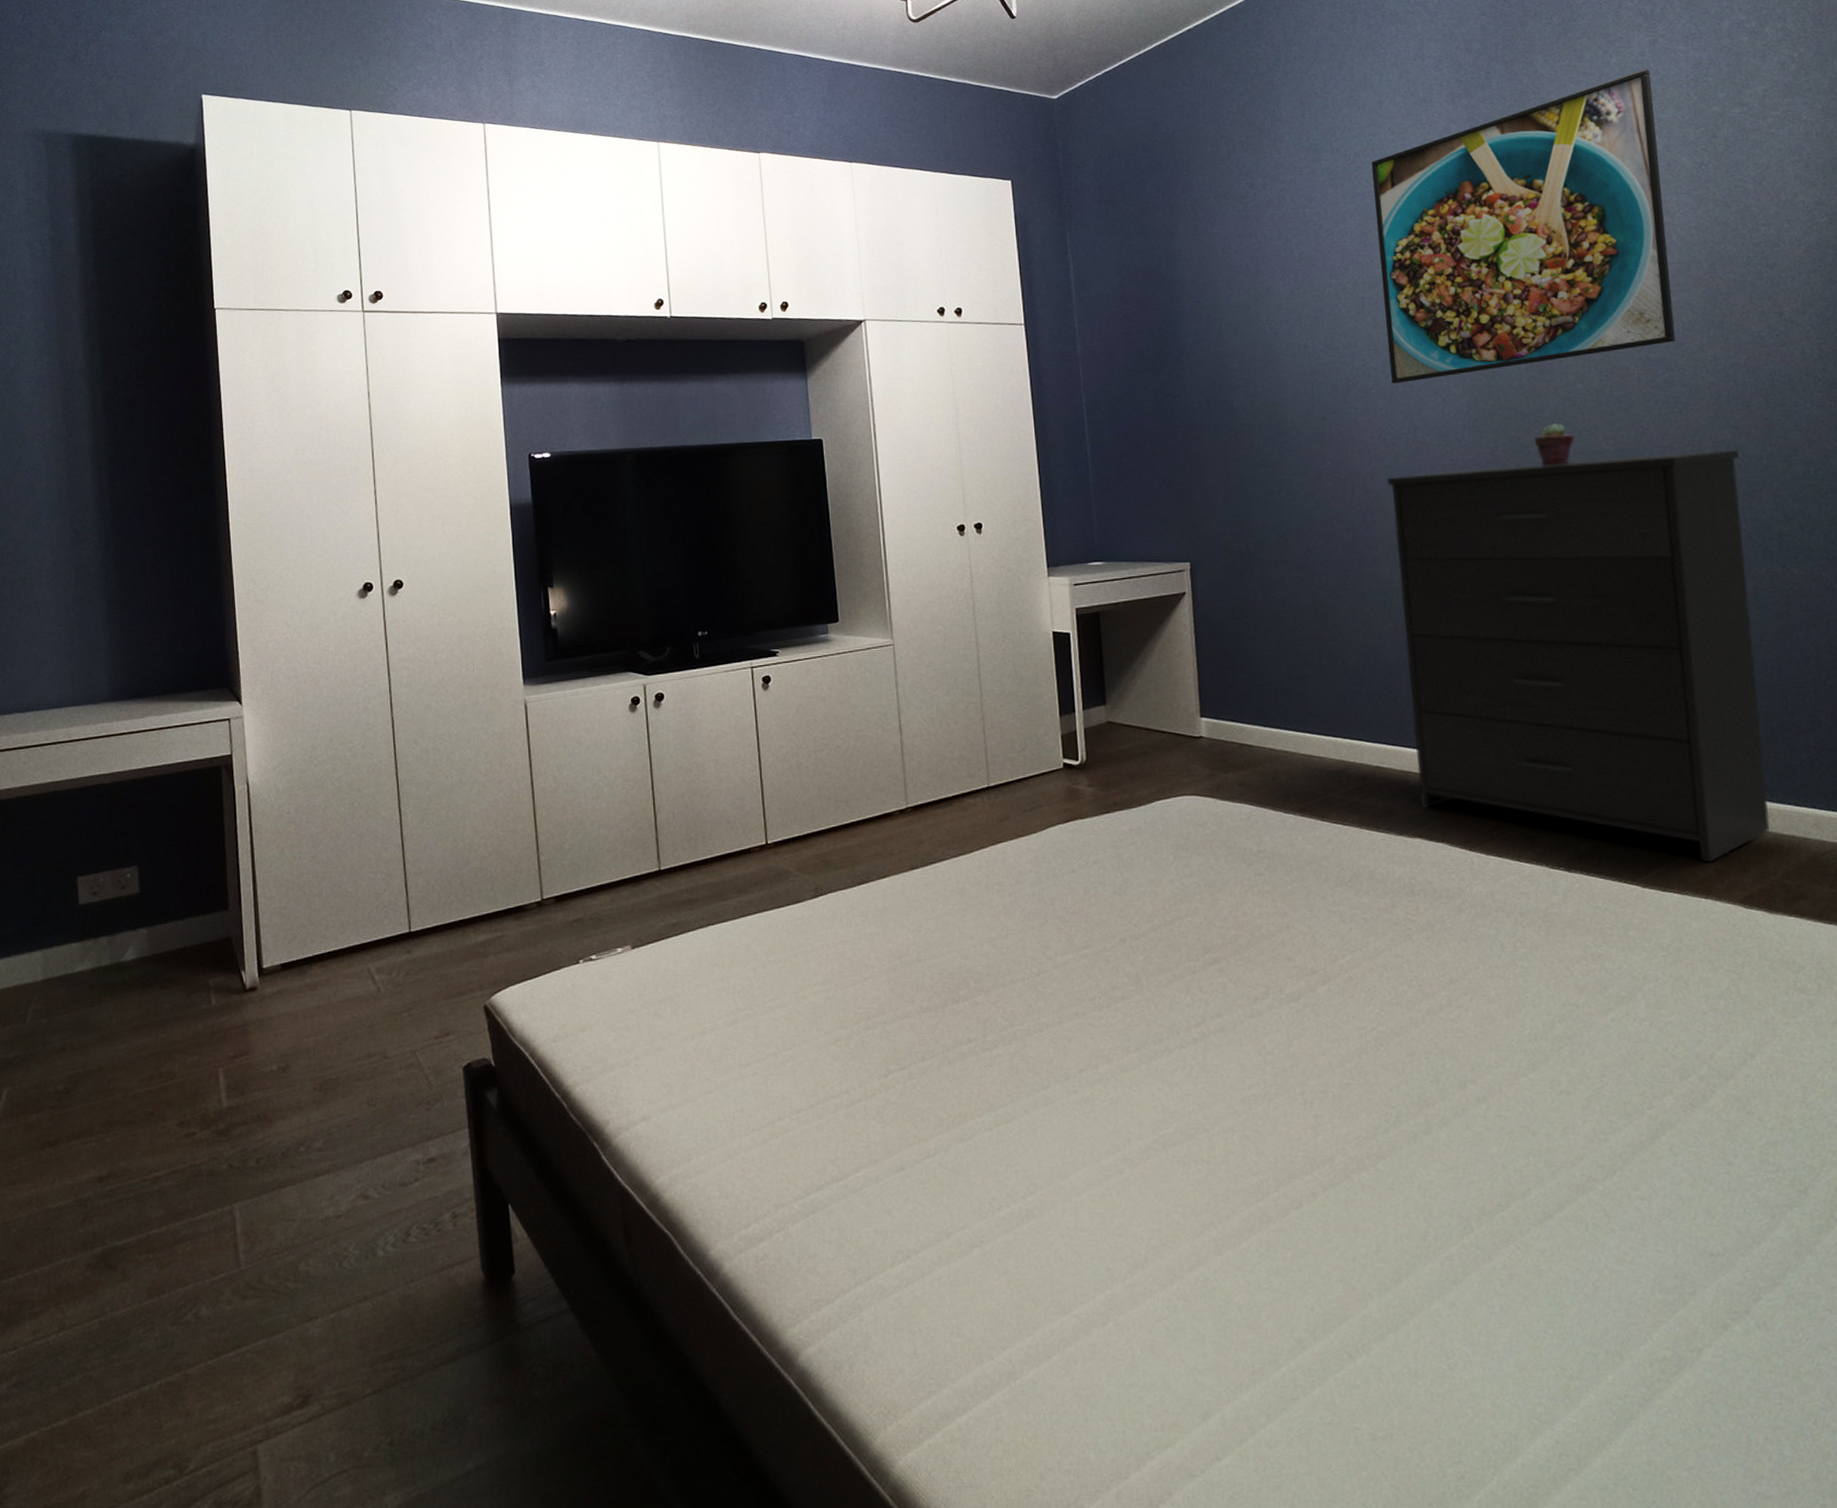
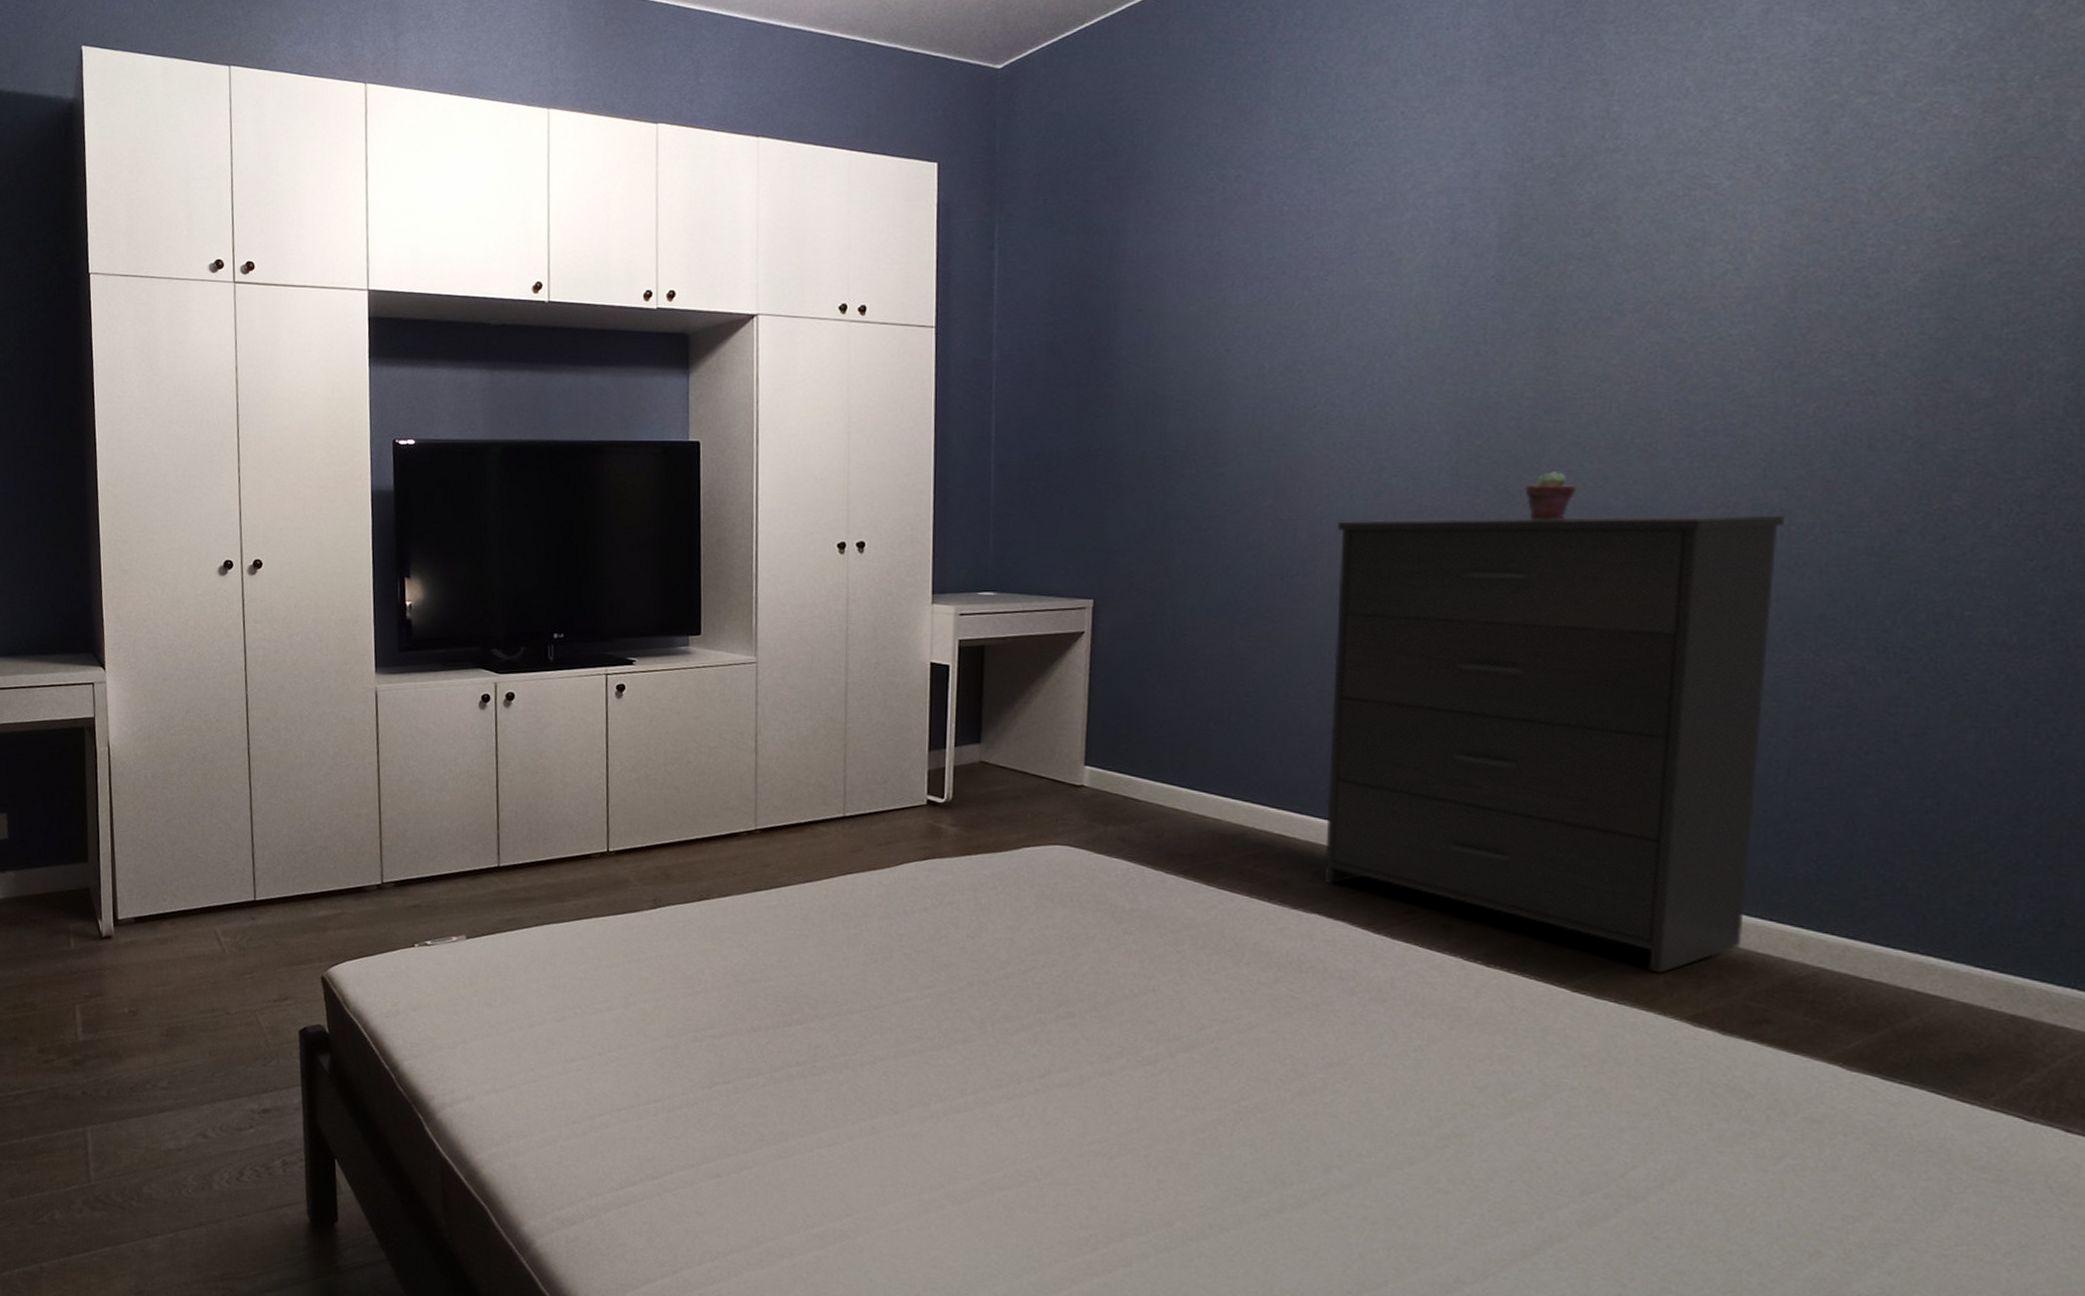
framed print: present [1371,69,1676,384] -> none [1359,45,1755,415]

